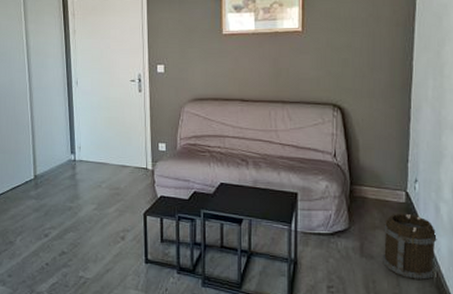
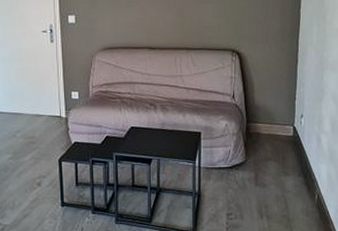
wooden barrel: present [383,213,437,280] -> none [274,145,318,202]

